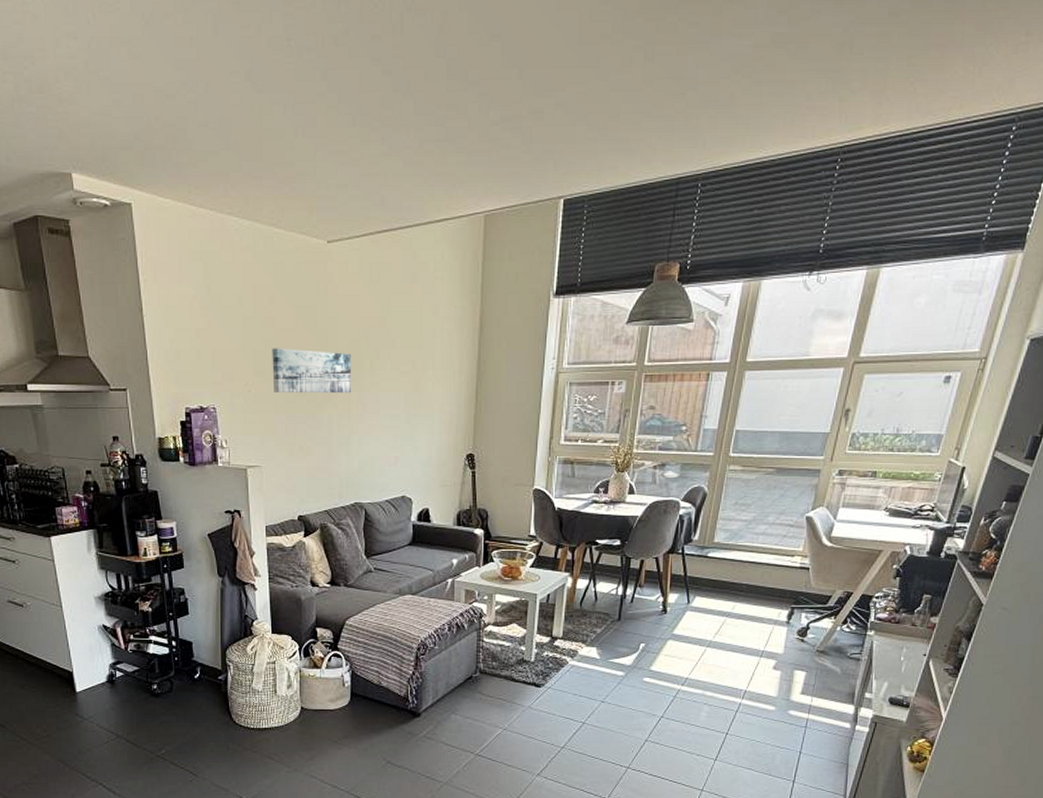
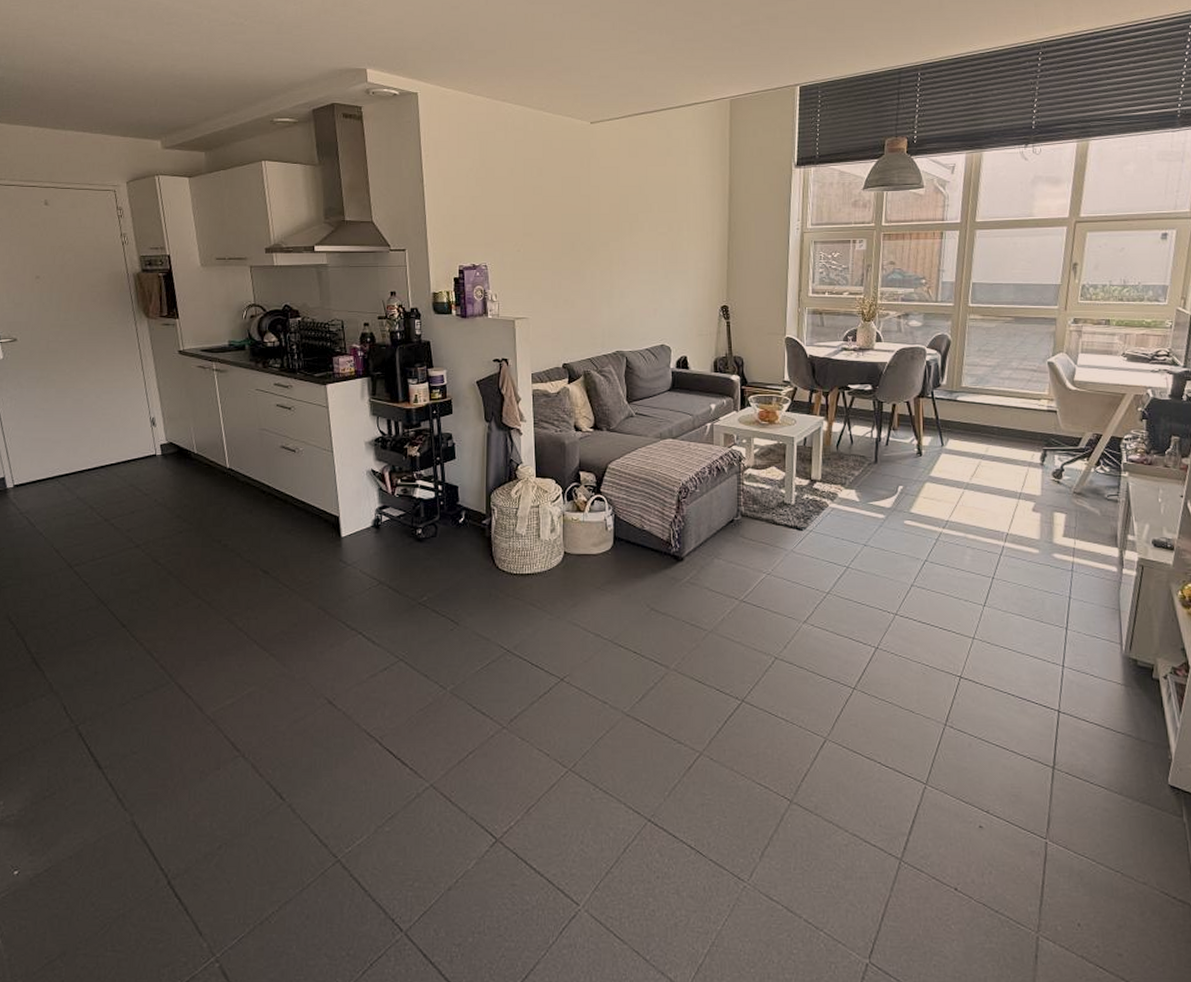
wall art: present [272,348,351,394] -> none [540,213,612,252]

